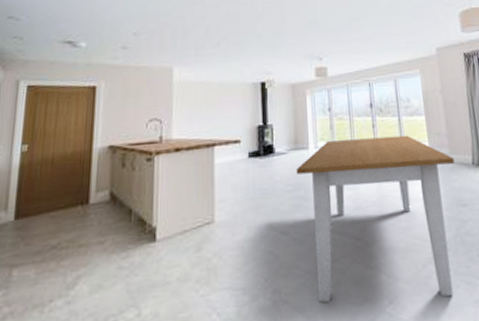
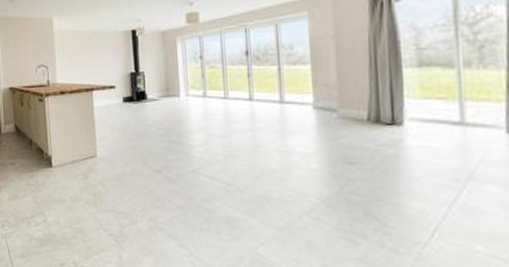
table: present [295,135,454,302] -> none [167,85,344,250]

